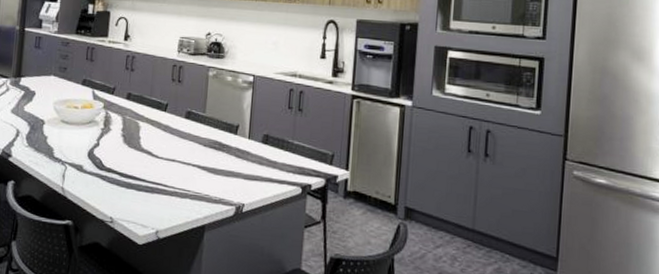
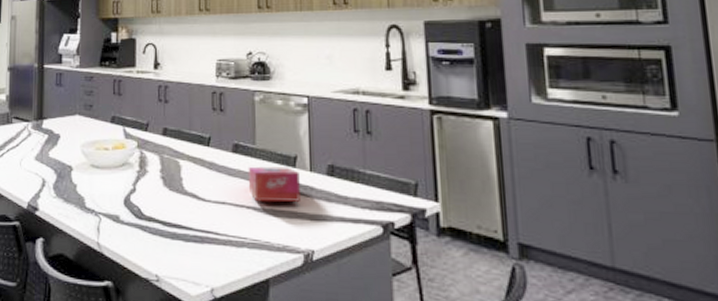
tissue box: none [195,131,240,163] -> present [248,166,300,202]

